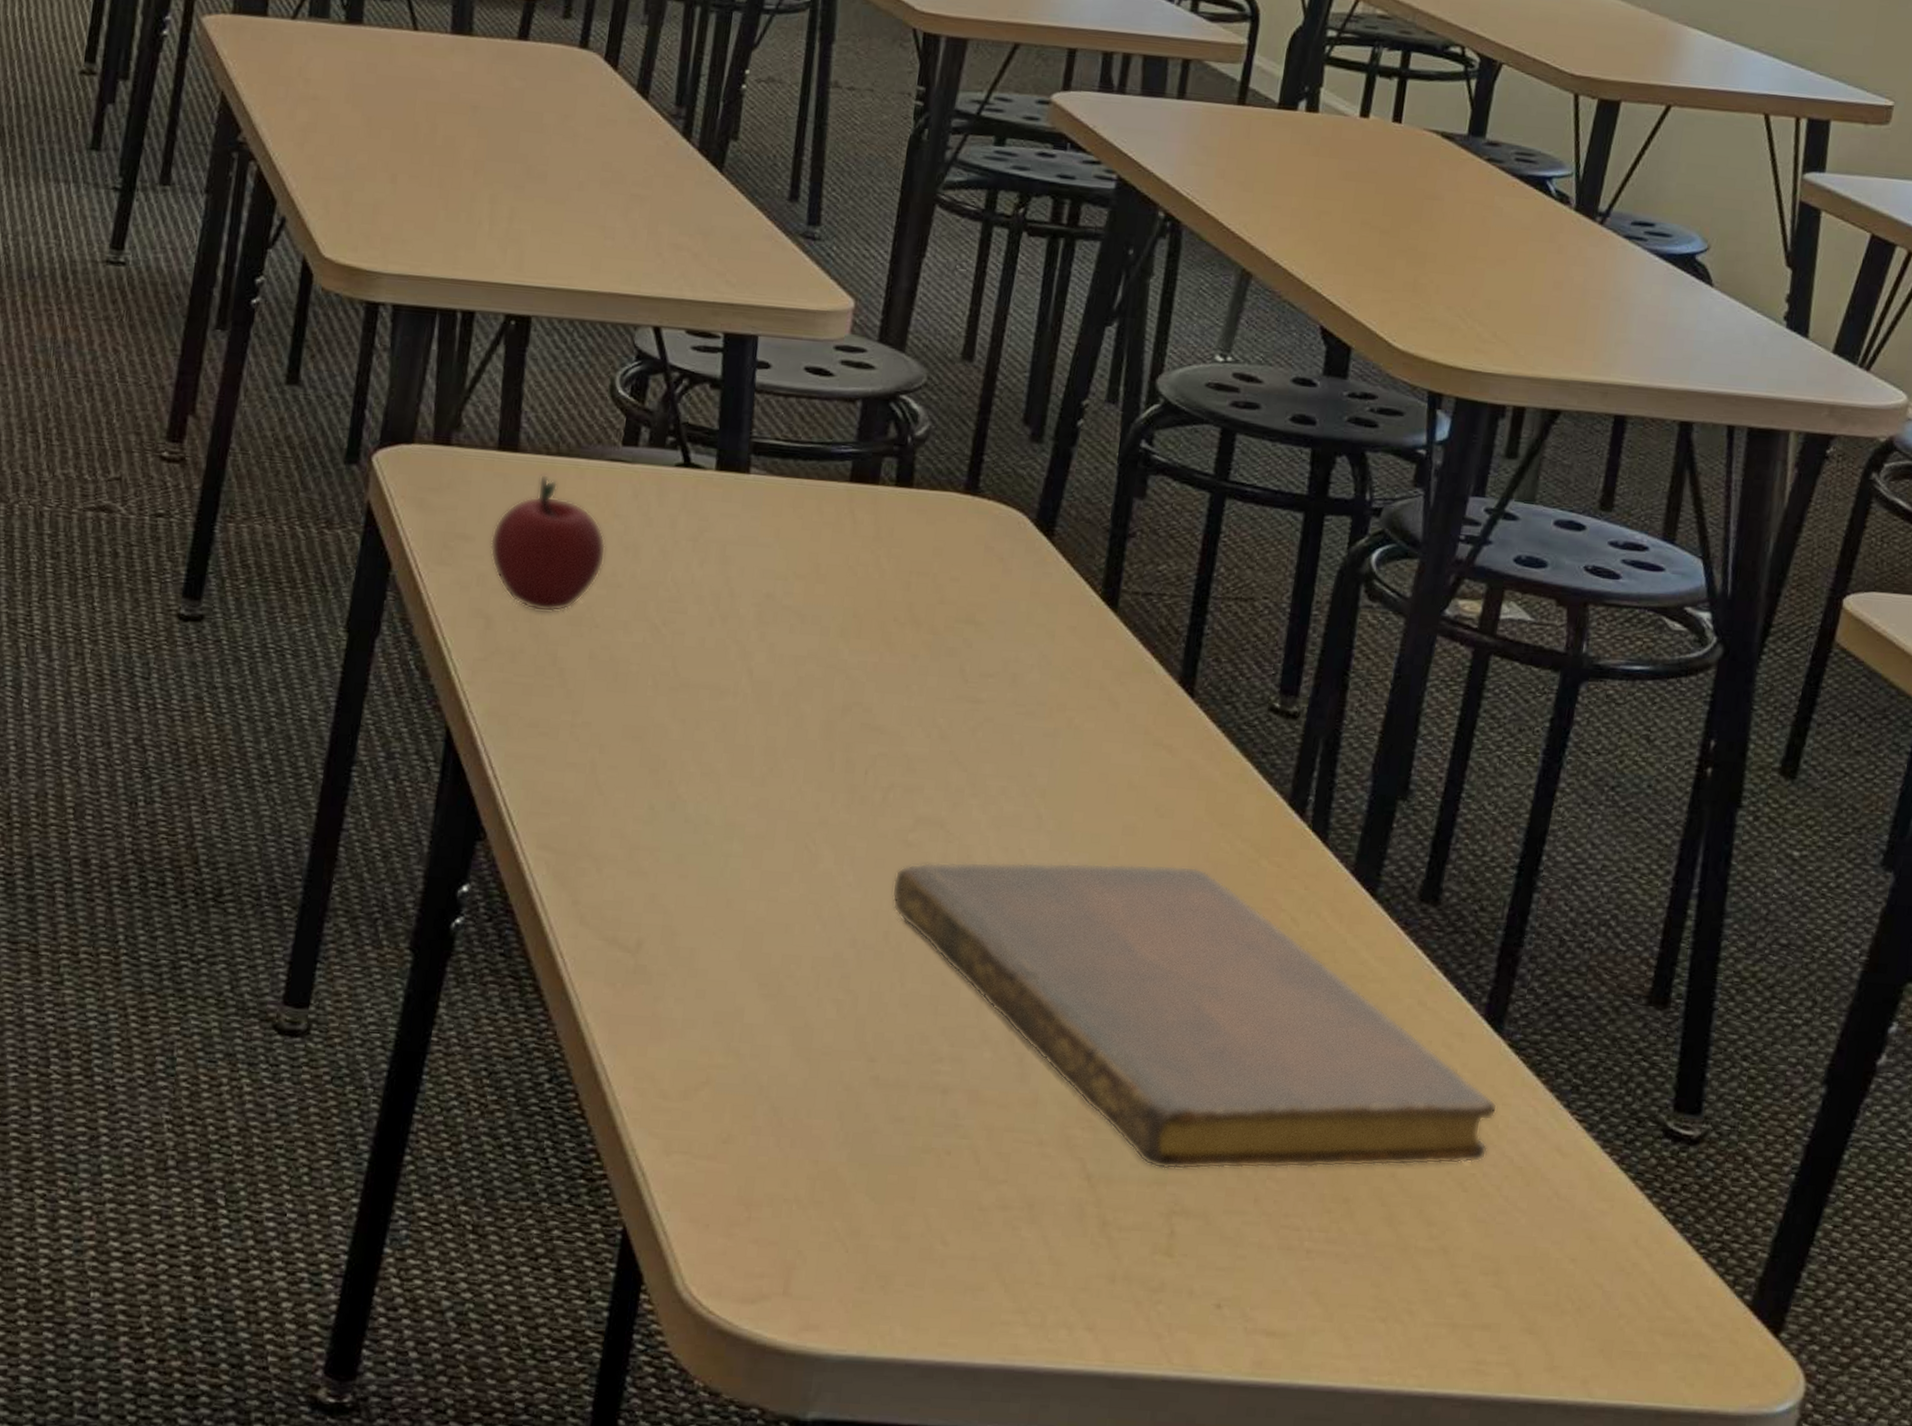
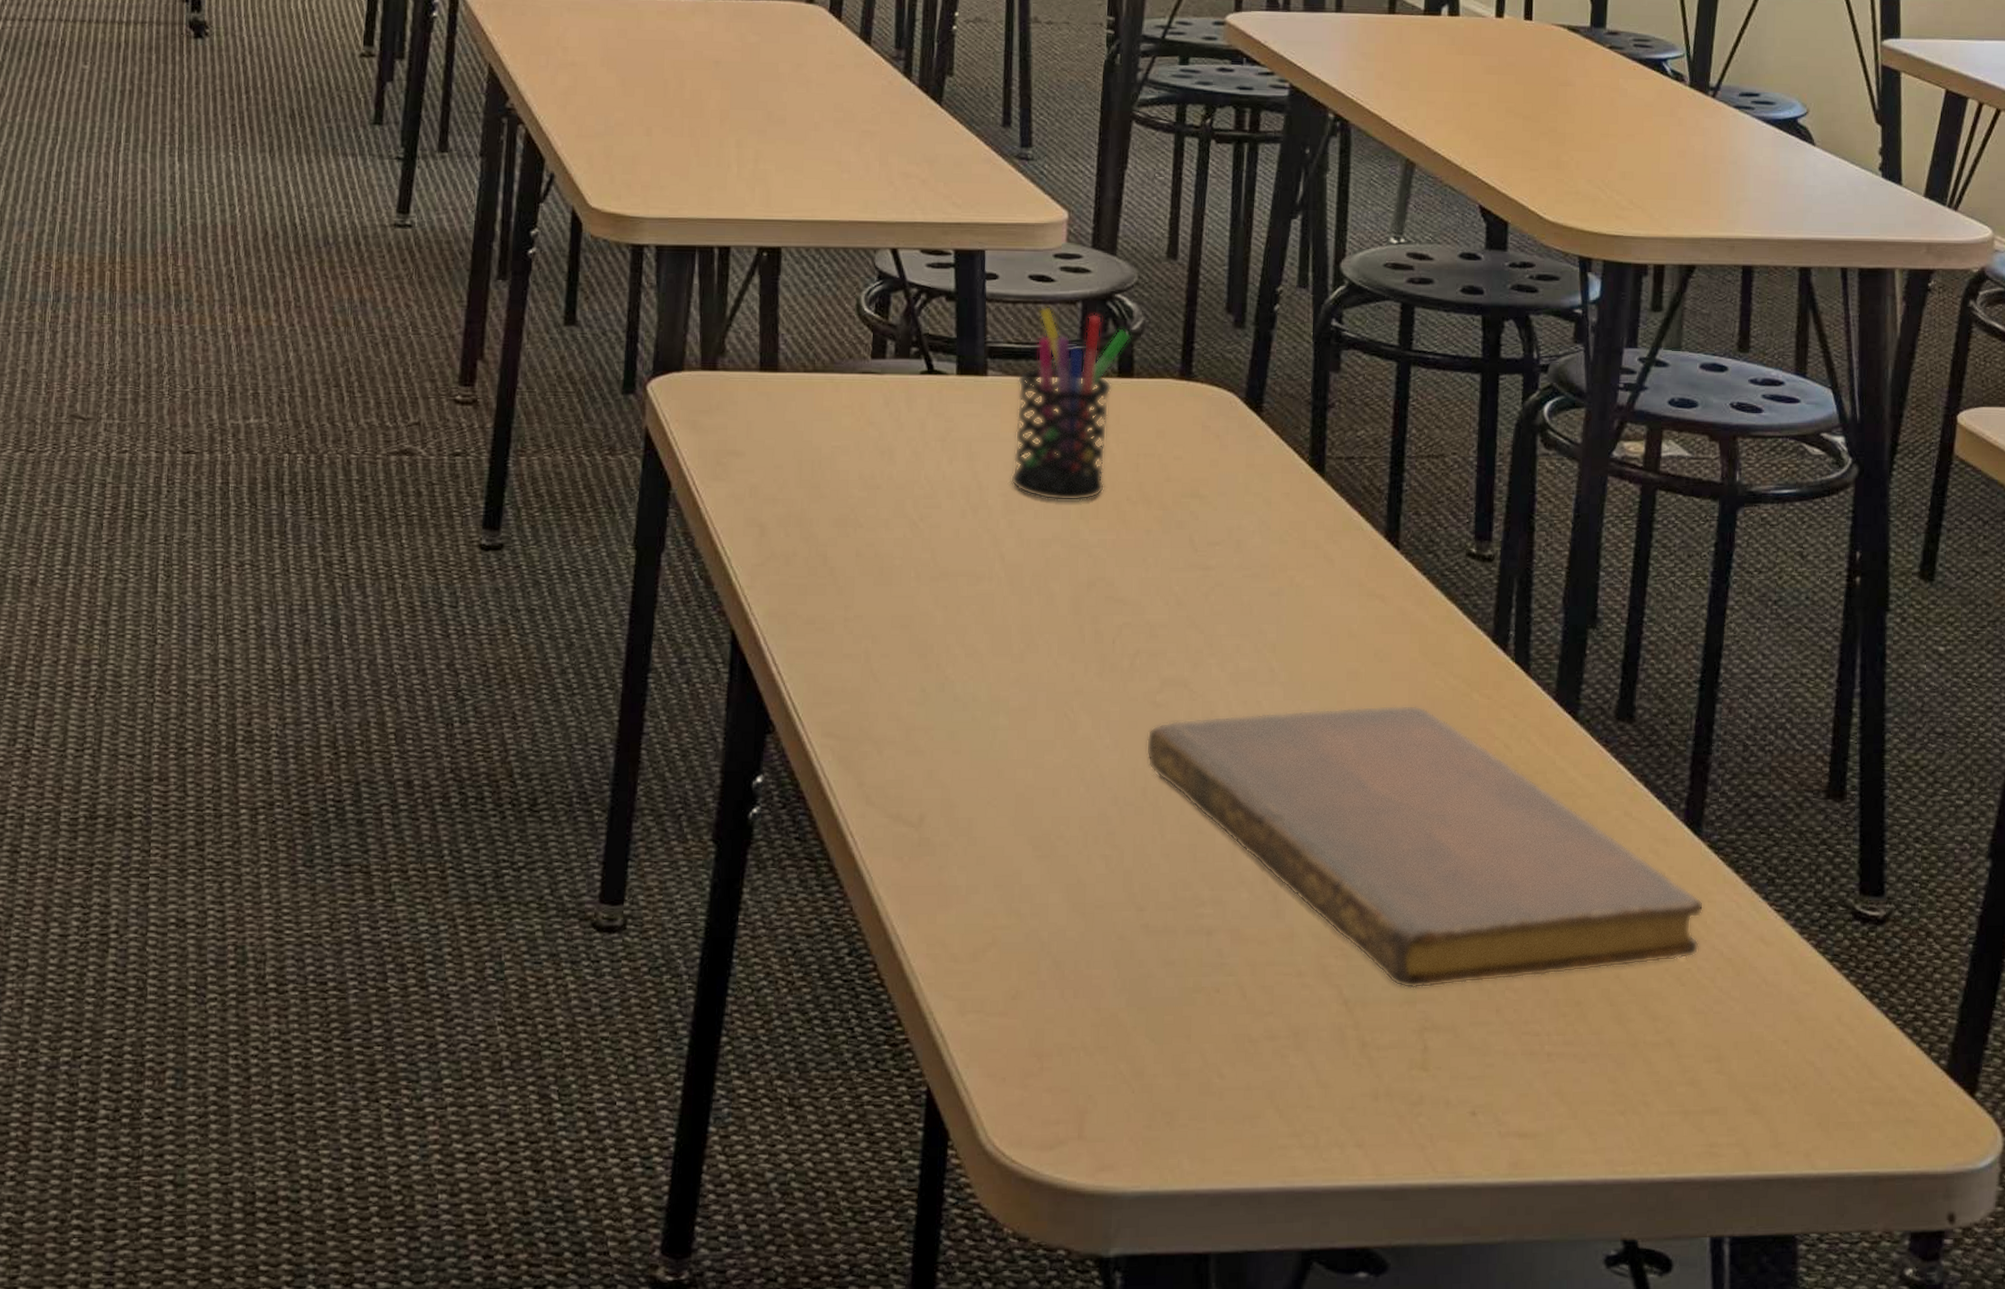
apple: present [489,475,606,613] -> none [759,391,864,517]
pen holder: none [766,403,915,618] -> present [1010,307,1132,502]

